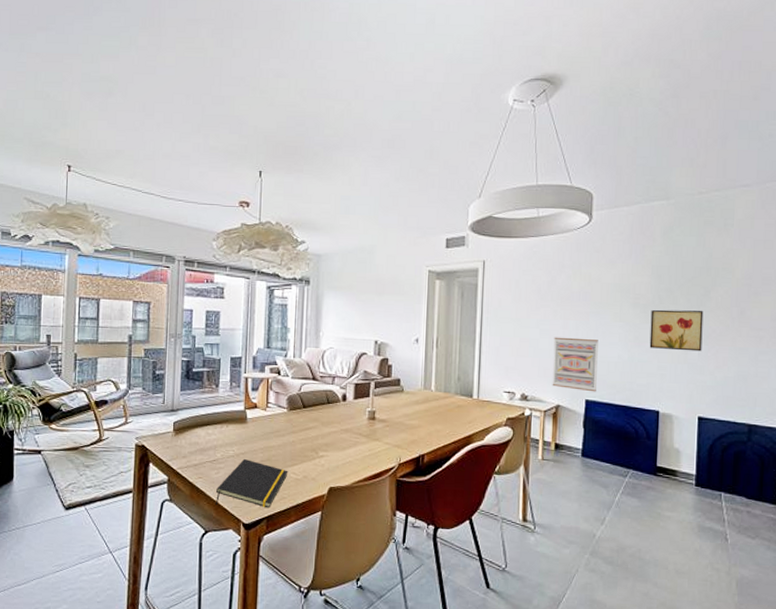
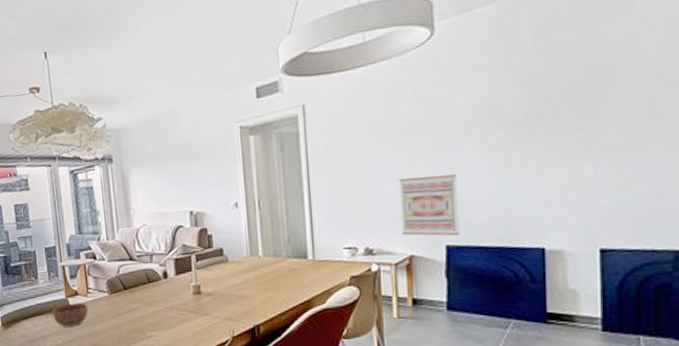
bowl: none [228,415,266,439] -> present [52,303,89,327]
wall art: present [649,309,704,352] -> none [524,119,599,175]

